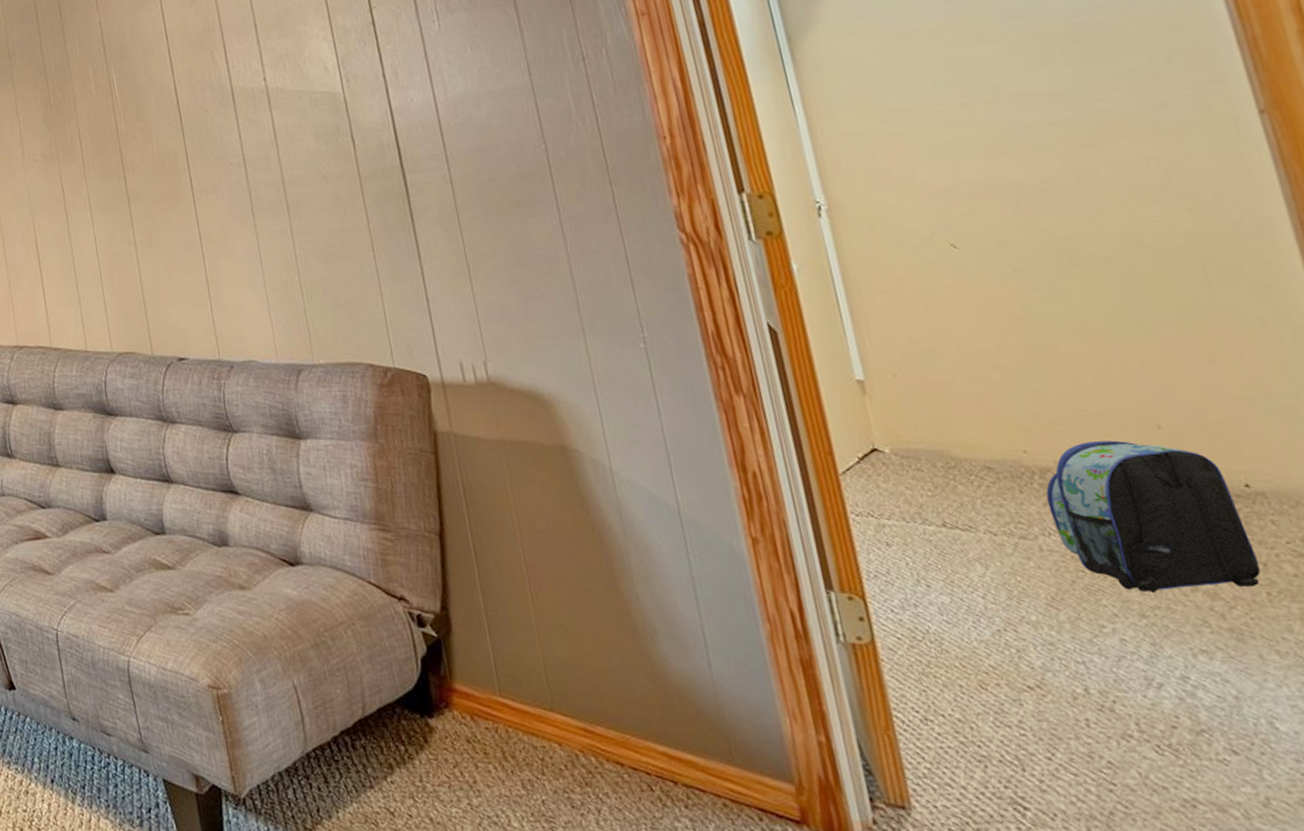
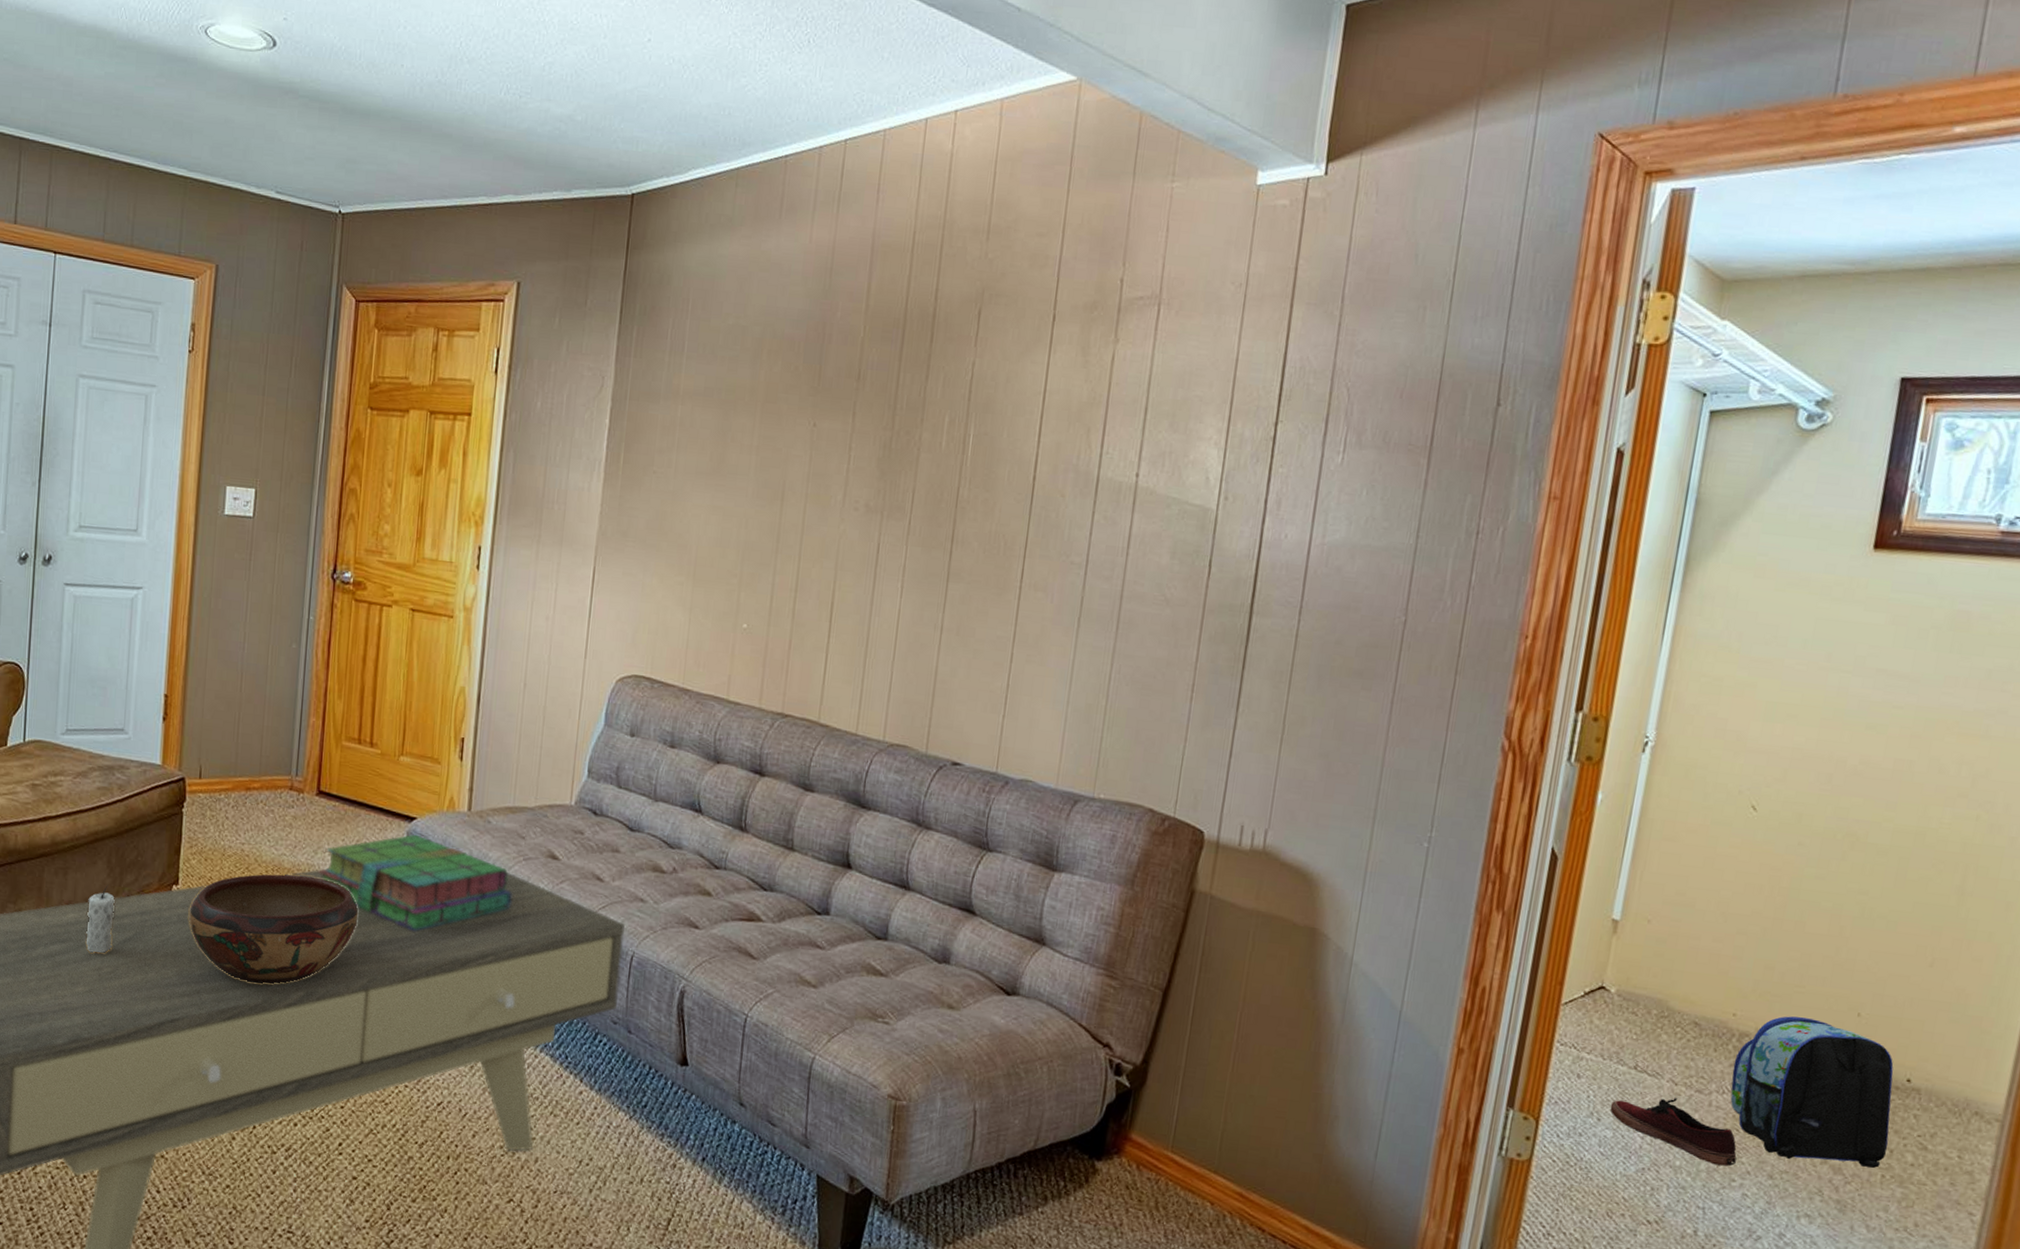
shoe: none [934,549,1097,613] -> present [1609,1098,1737,1166]

